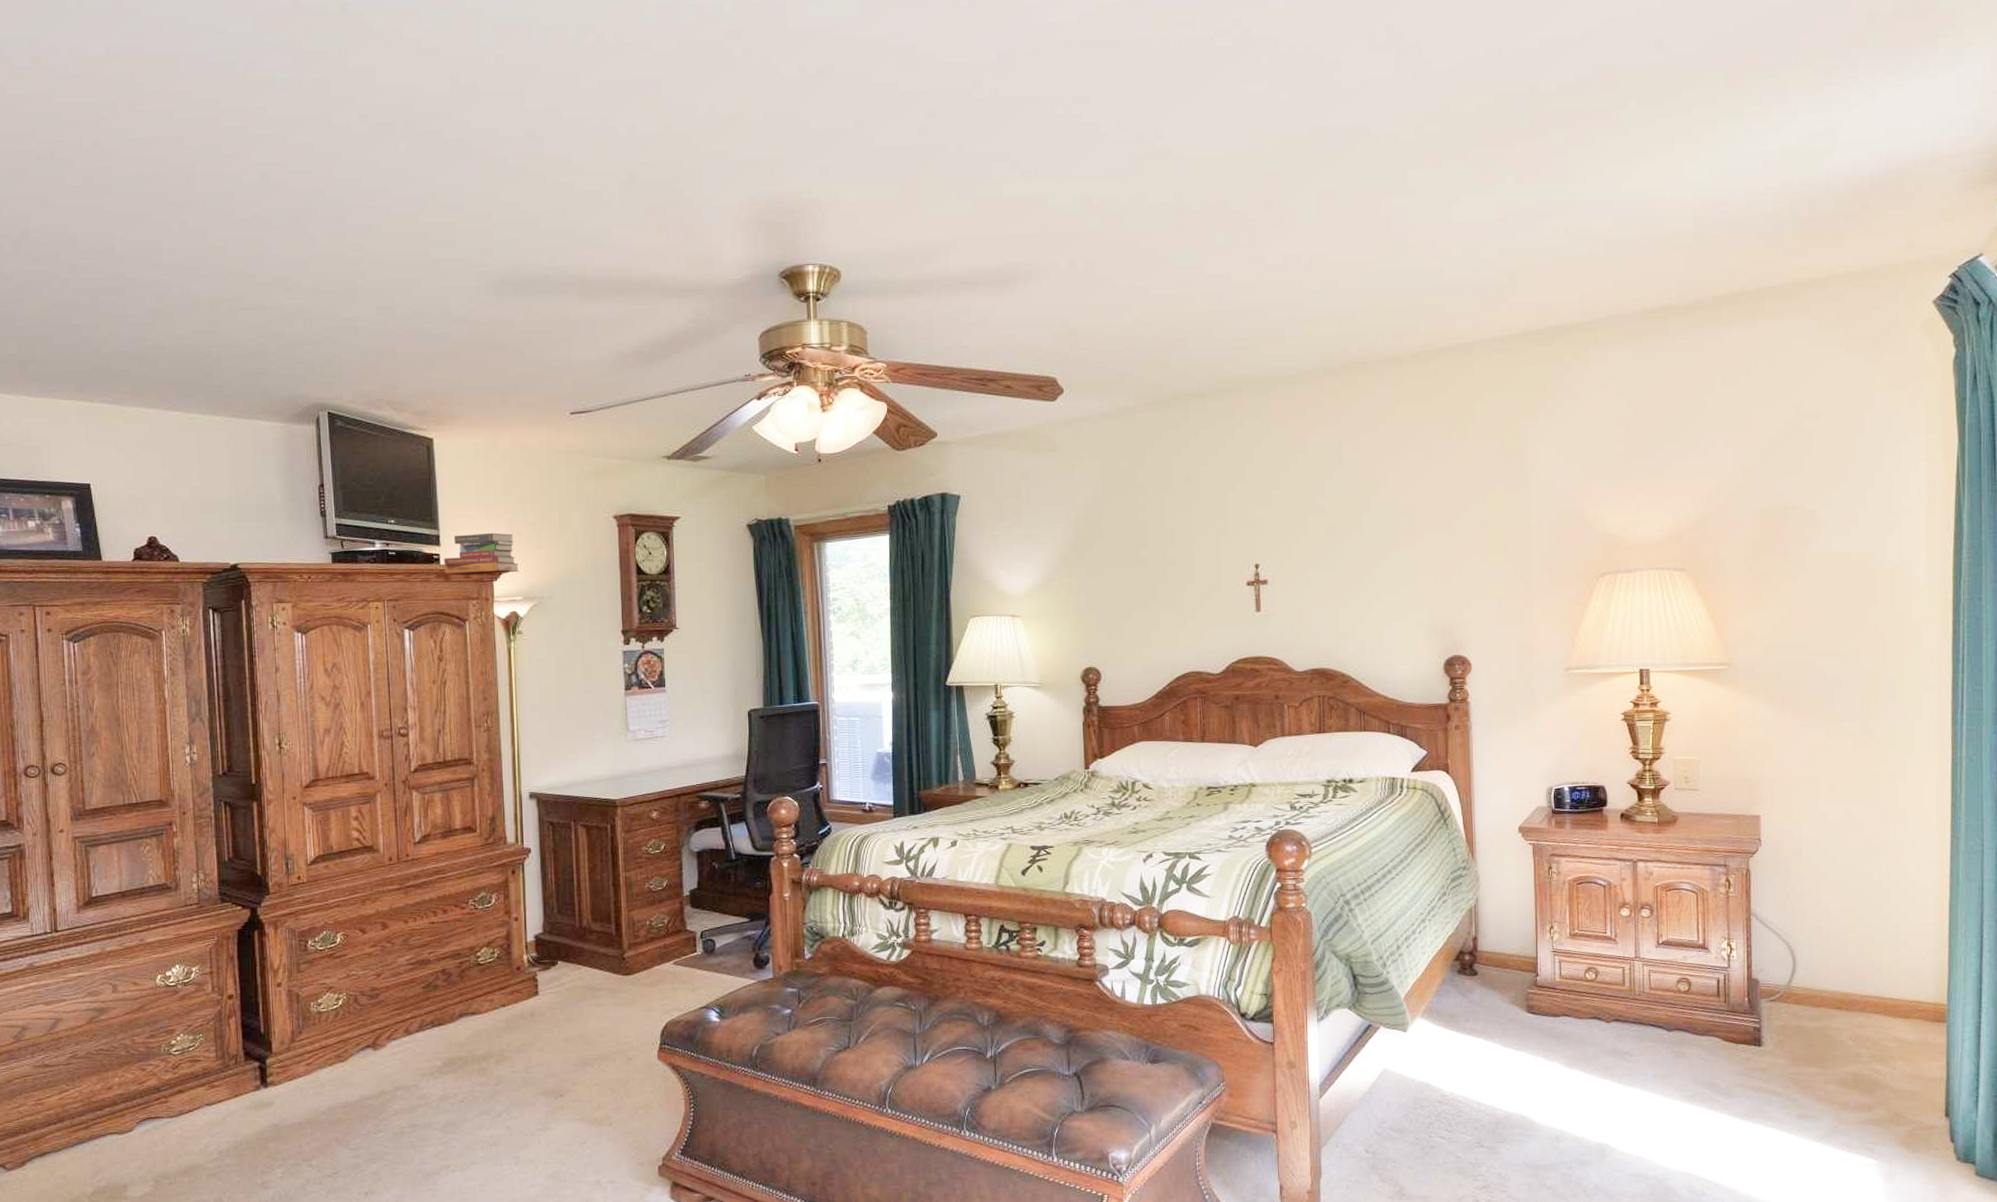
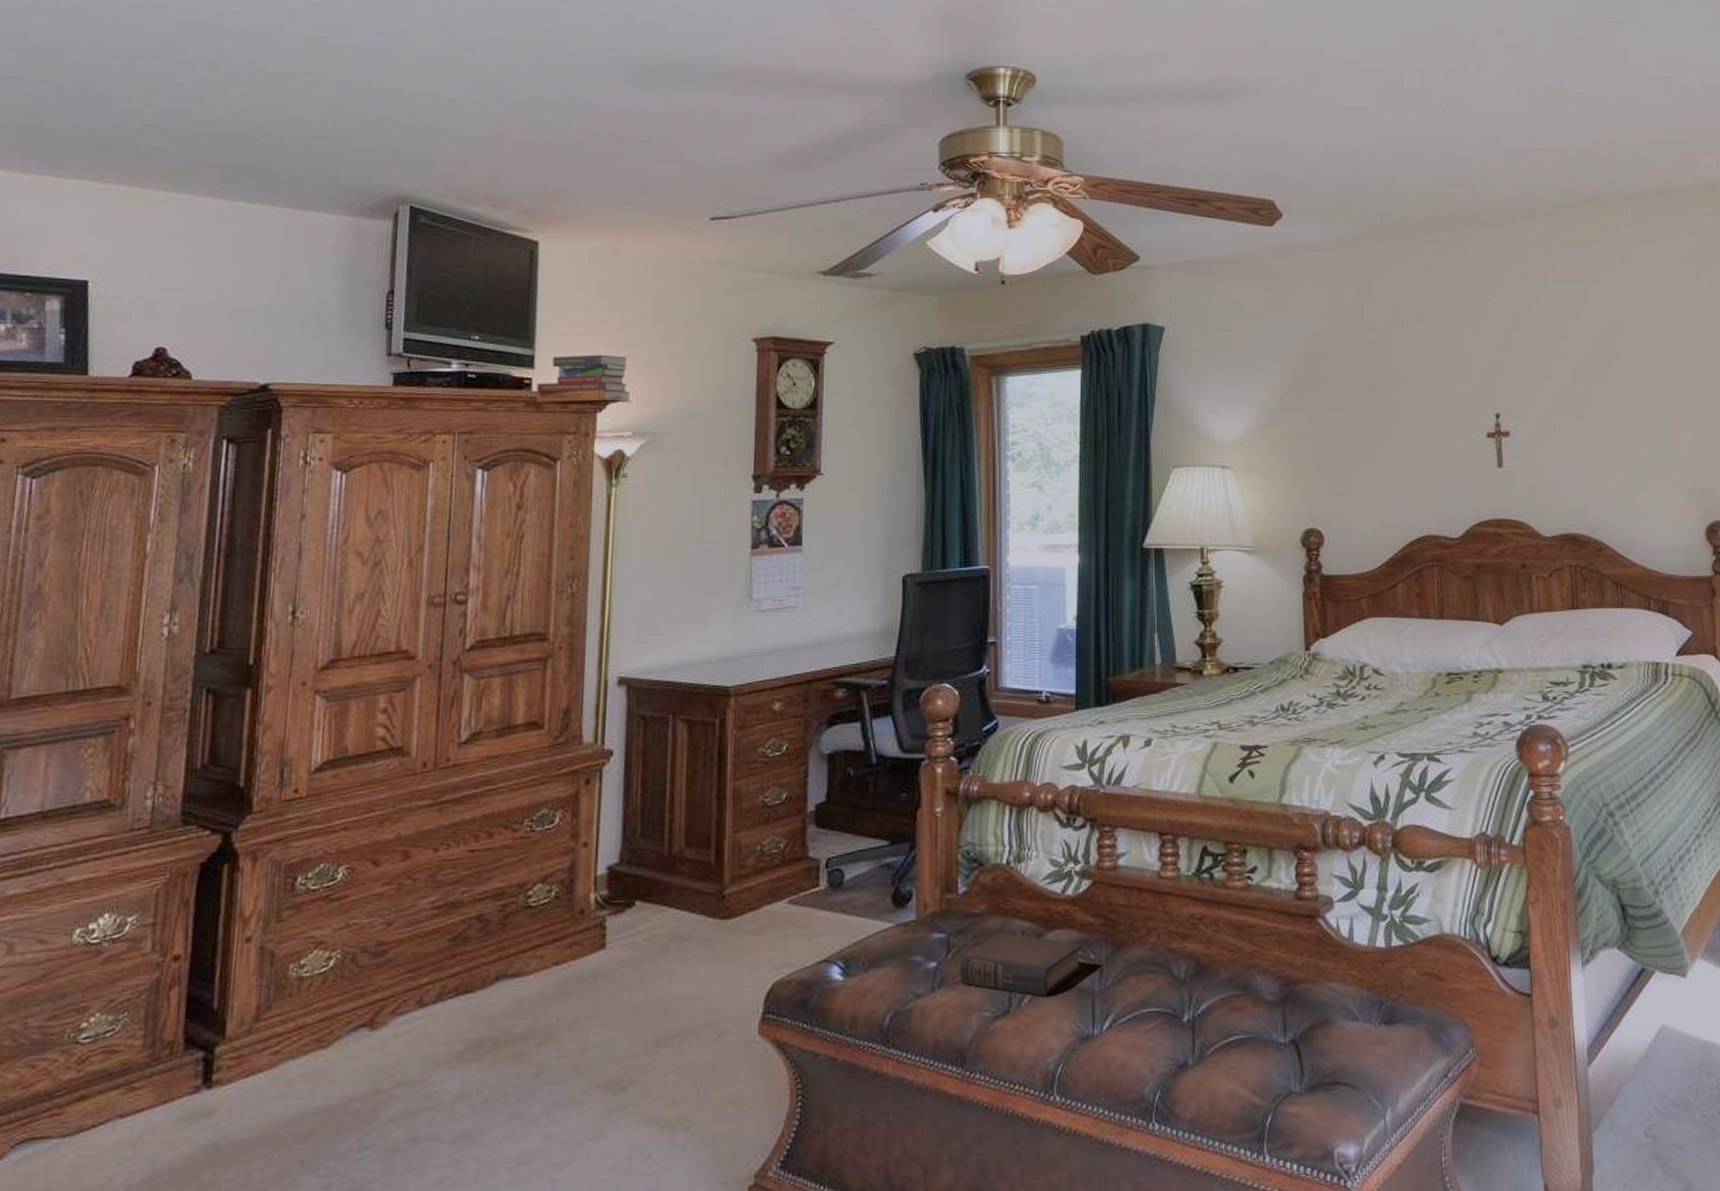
book: none [808,989,906,1037] -> present [959,933,1083,997]

